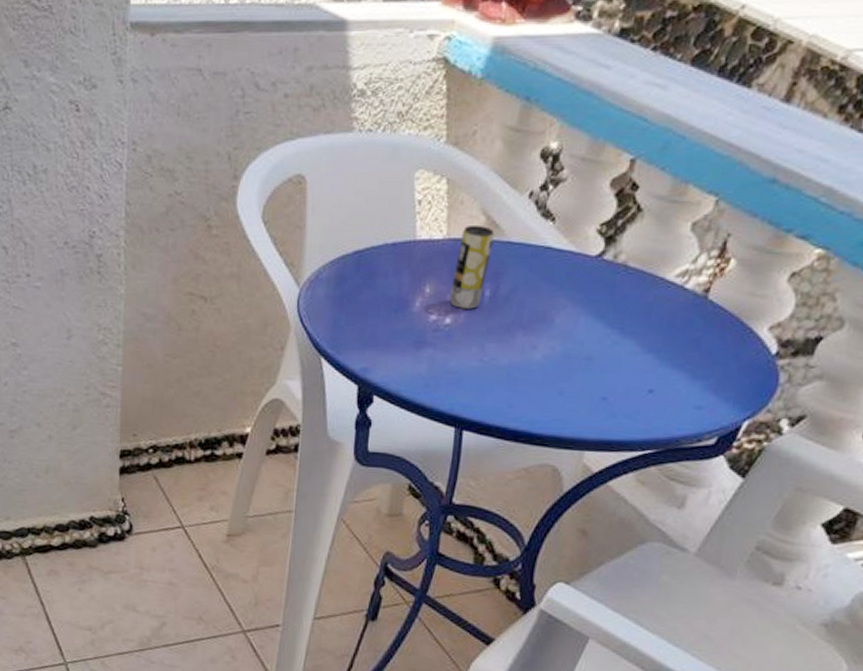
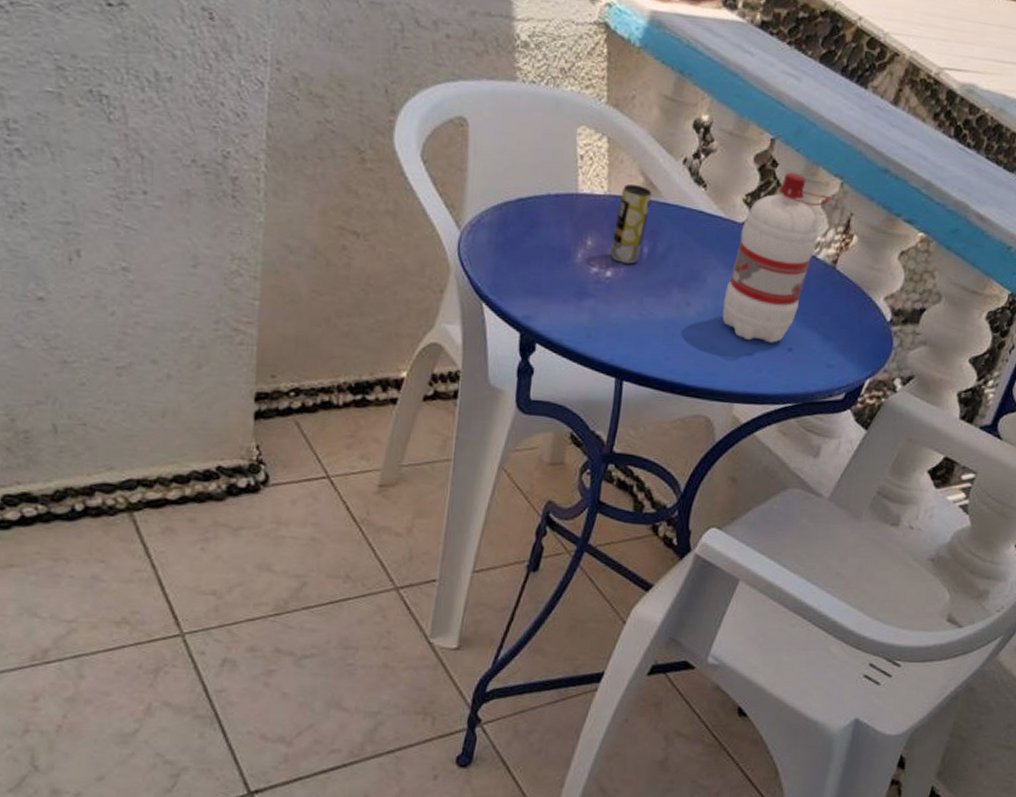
water bottle: none [572,194,704,385] -> present [722,172,832,343]

